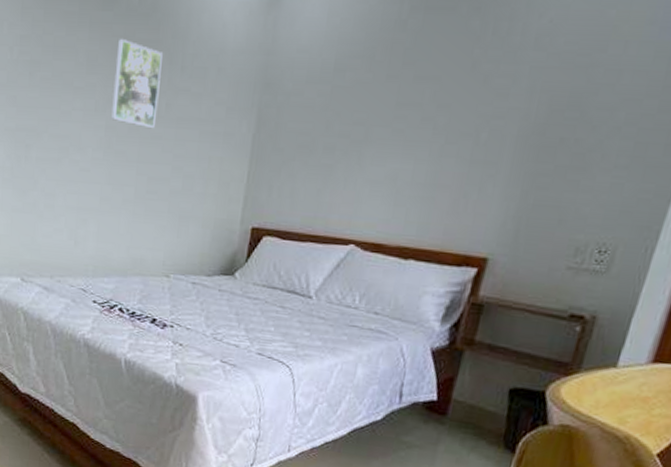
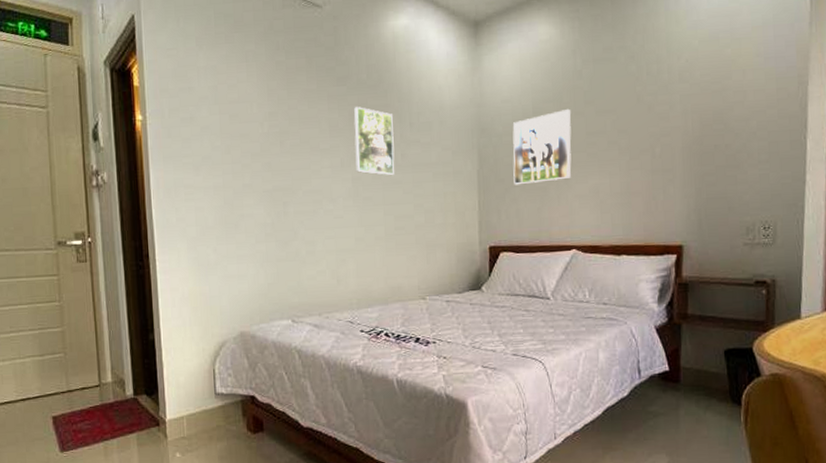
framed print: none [294,68,383,159] -> present [512,108,572,185]

